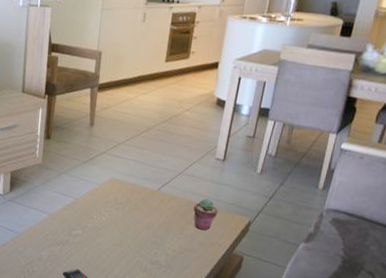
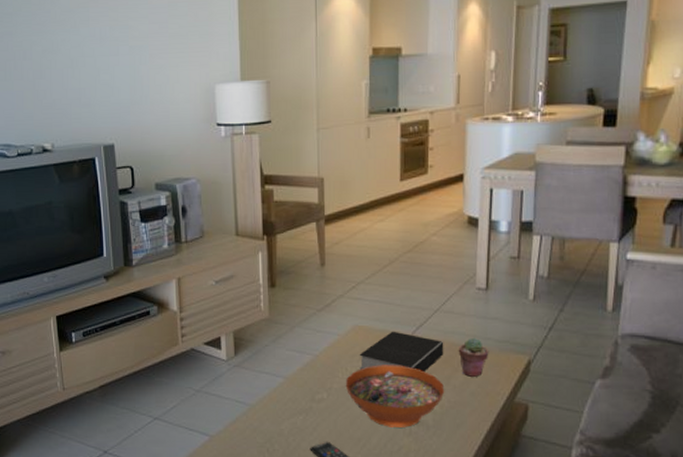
decorative bowl: none [98,212,178,265] -> present [346,365,445,427]
book: none [111,185,183,222] -> present [359,331,444,373]

